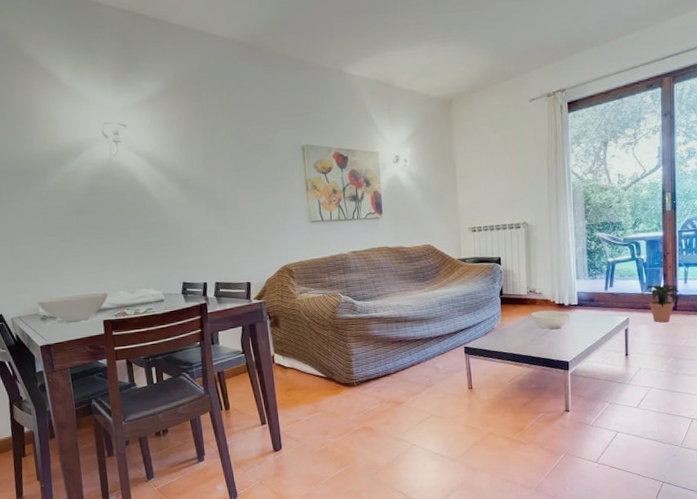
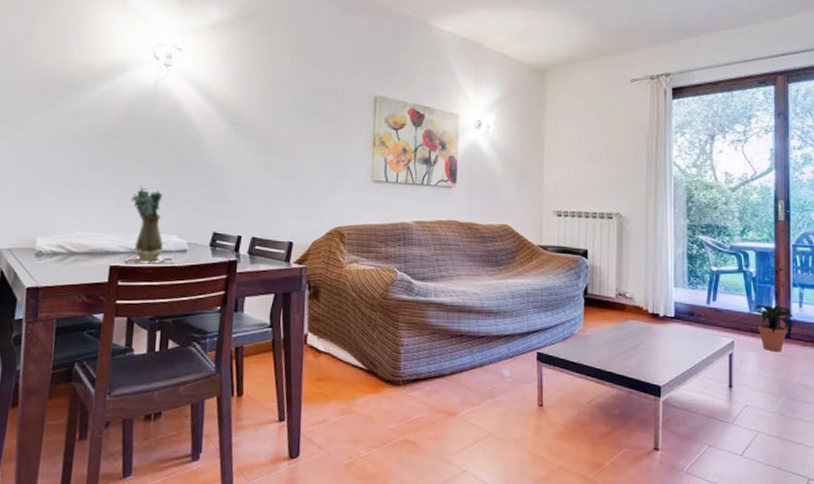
bowl: present [36,292,108,322] -> none [35,231,123,263]
vase: none [109,251,144,314] -> present [131,186,164,262]
bowl: present [530,310,571,330] -> none [618,319,666,344]

